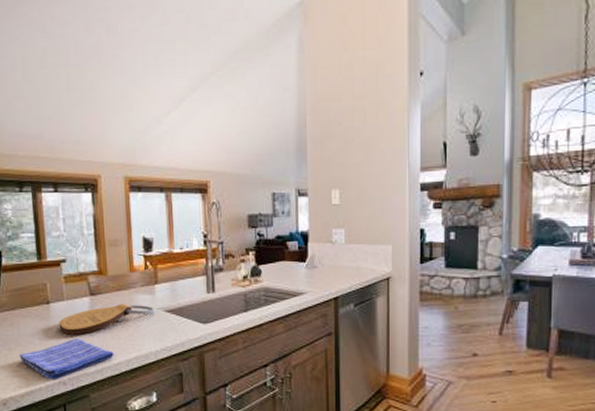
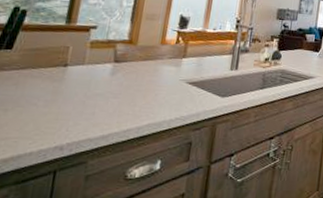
dish towel: present [19,337,114,380] -> none [15,102,126,145]
cutting board: present [59,304,155,335] -> none [71,73,178,100]

